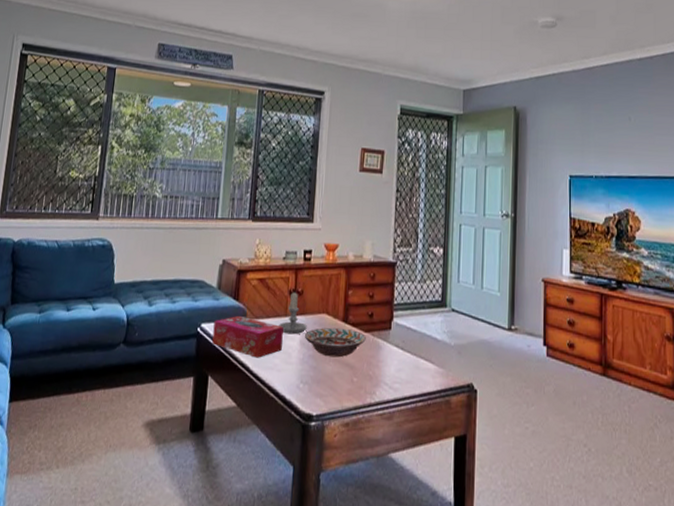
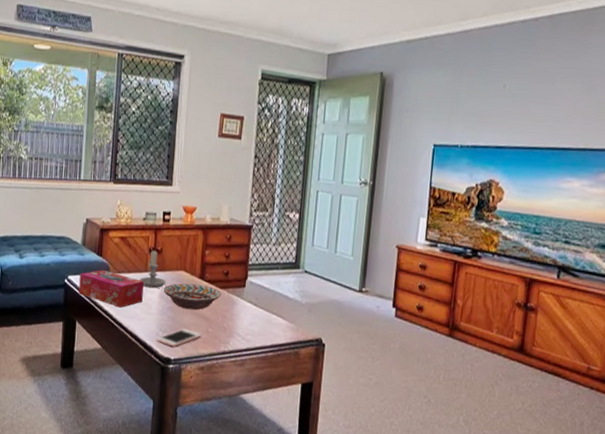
cell phone: none [297,379,346,401] -> present [157,328,201,347]

